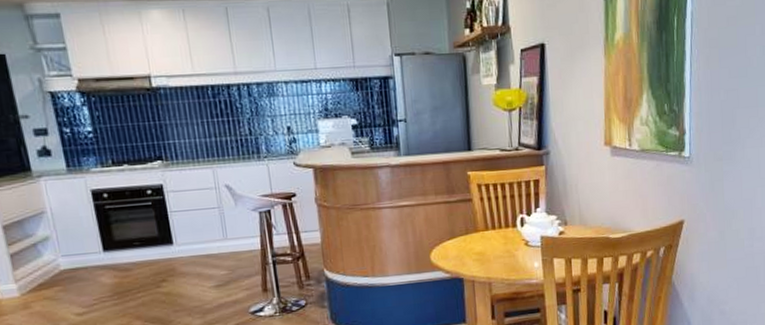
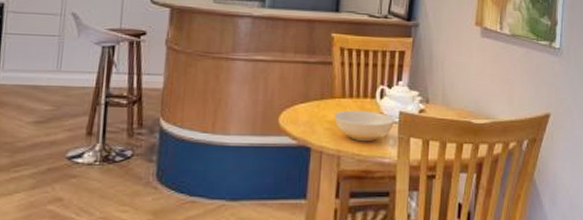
bowl: none [480,239,538,268] -> present [334,110,396,142]

